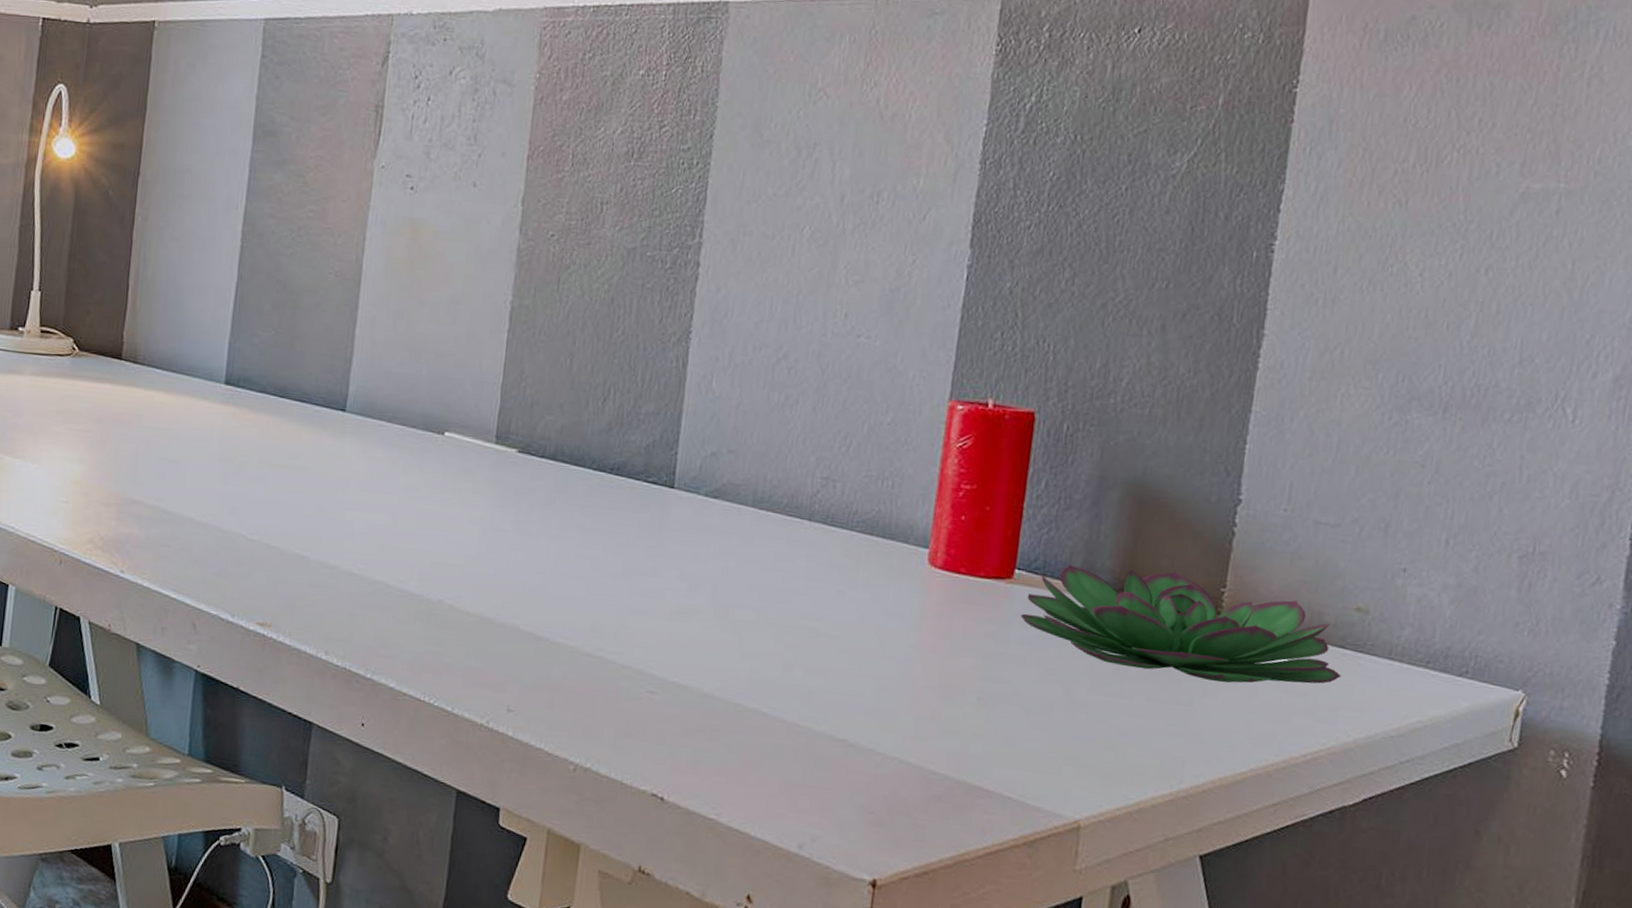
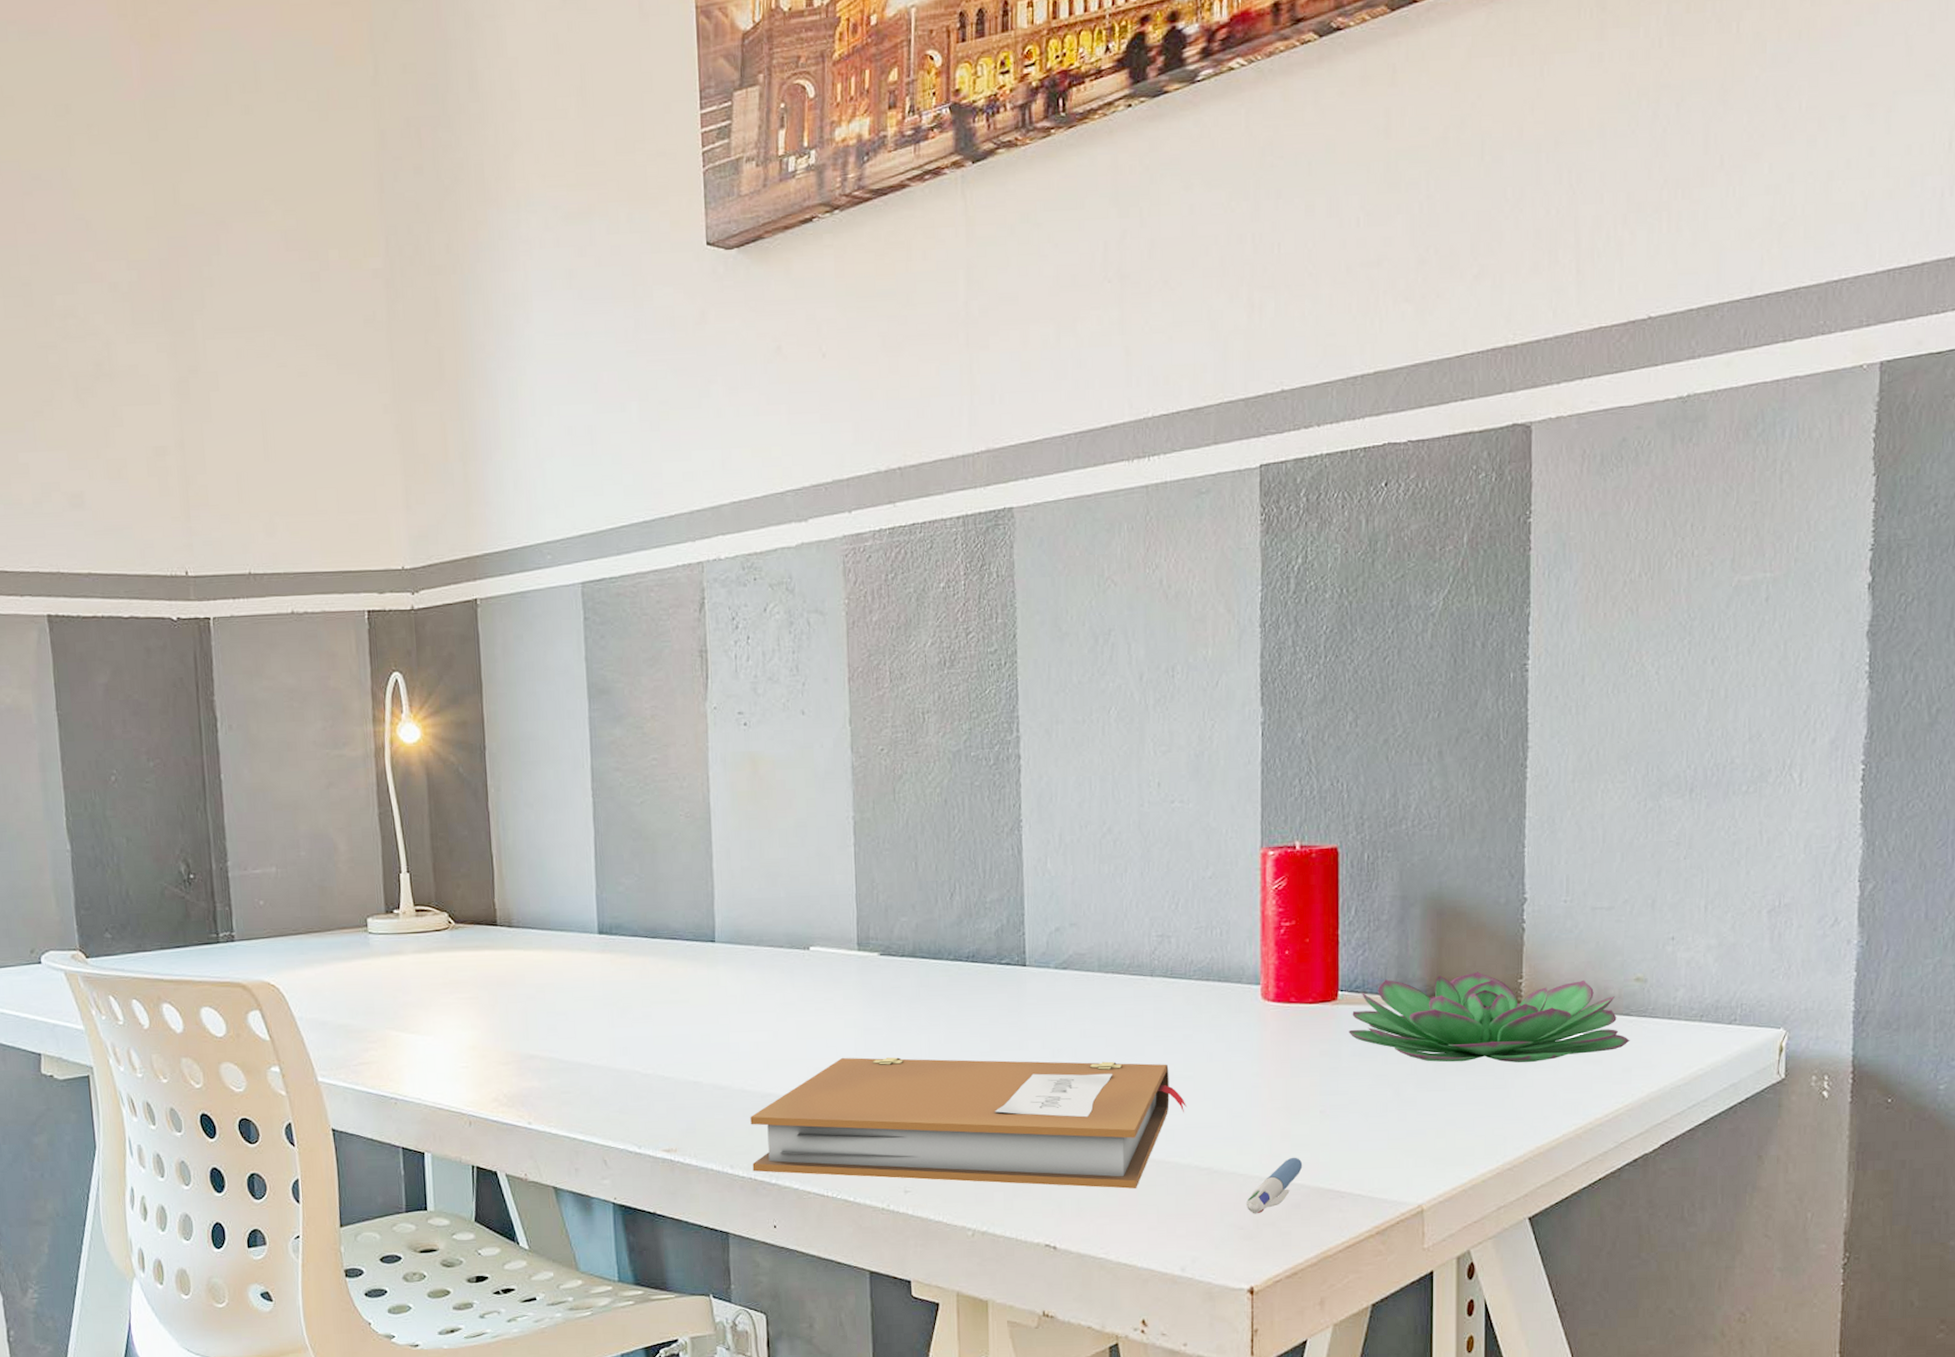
notebook: none [348,554,830,749] -> present [750,1057,1188,1189]
pen: none [881,743,950,800] -> present [1247,1157,1303,1214]

